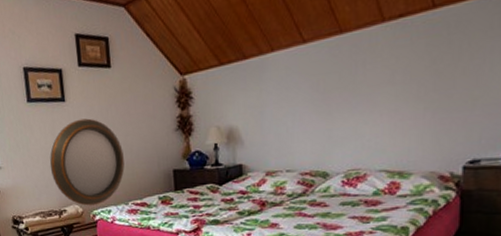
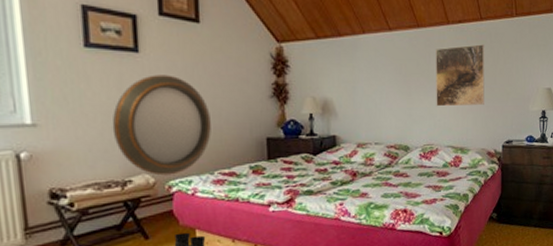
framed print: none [364,39,439,125] -> present [436,44,485,107]

